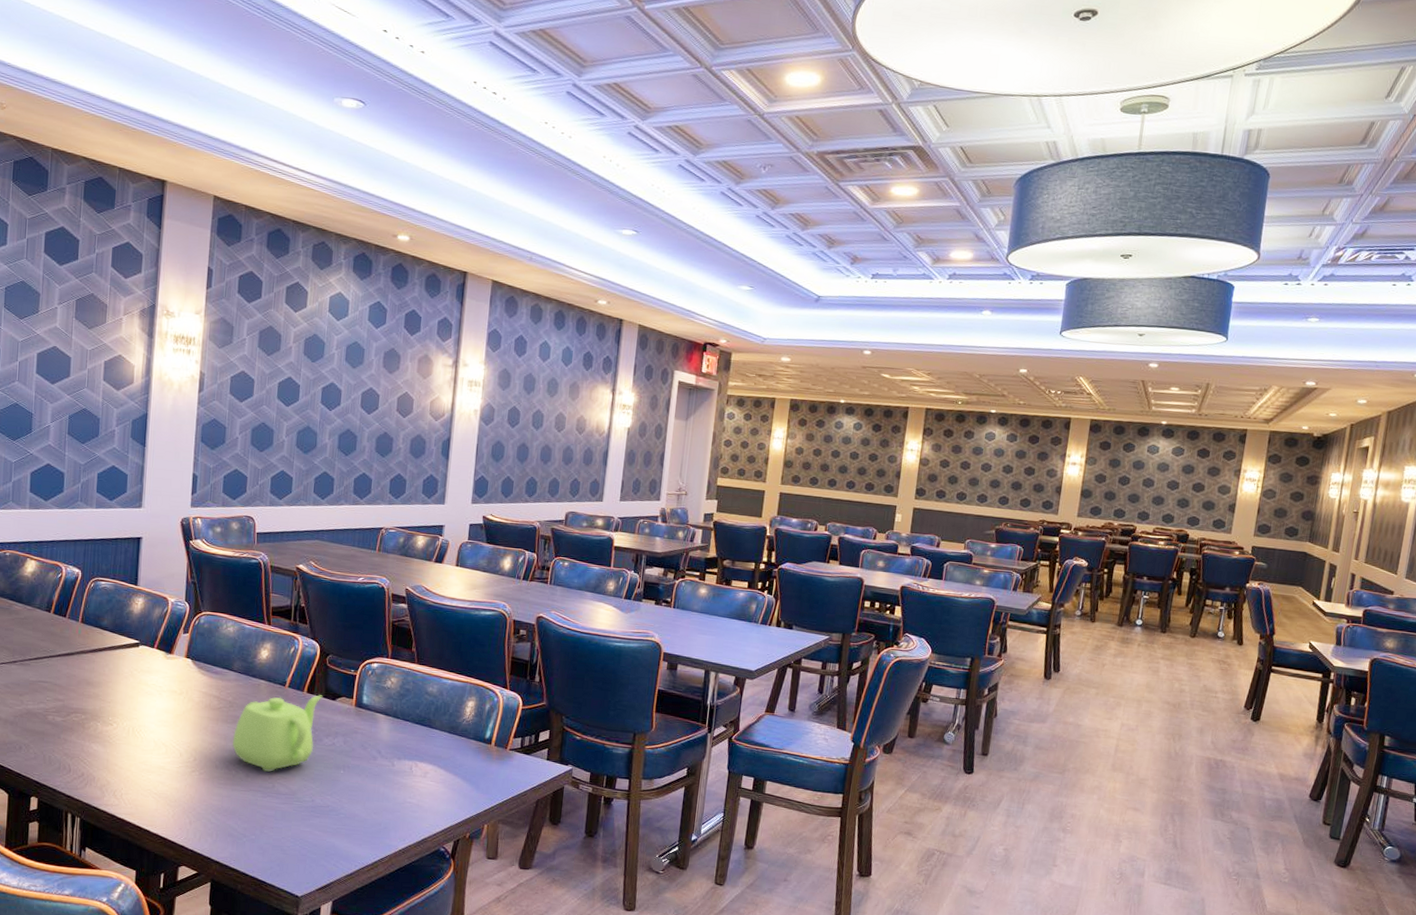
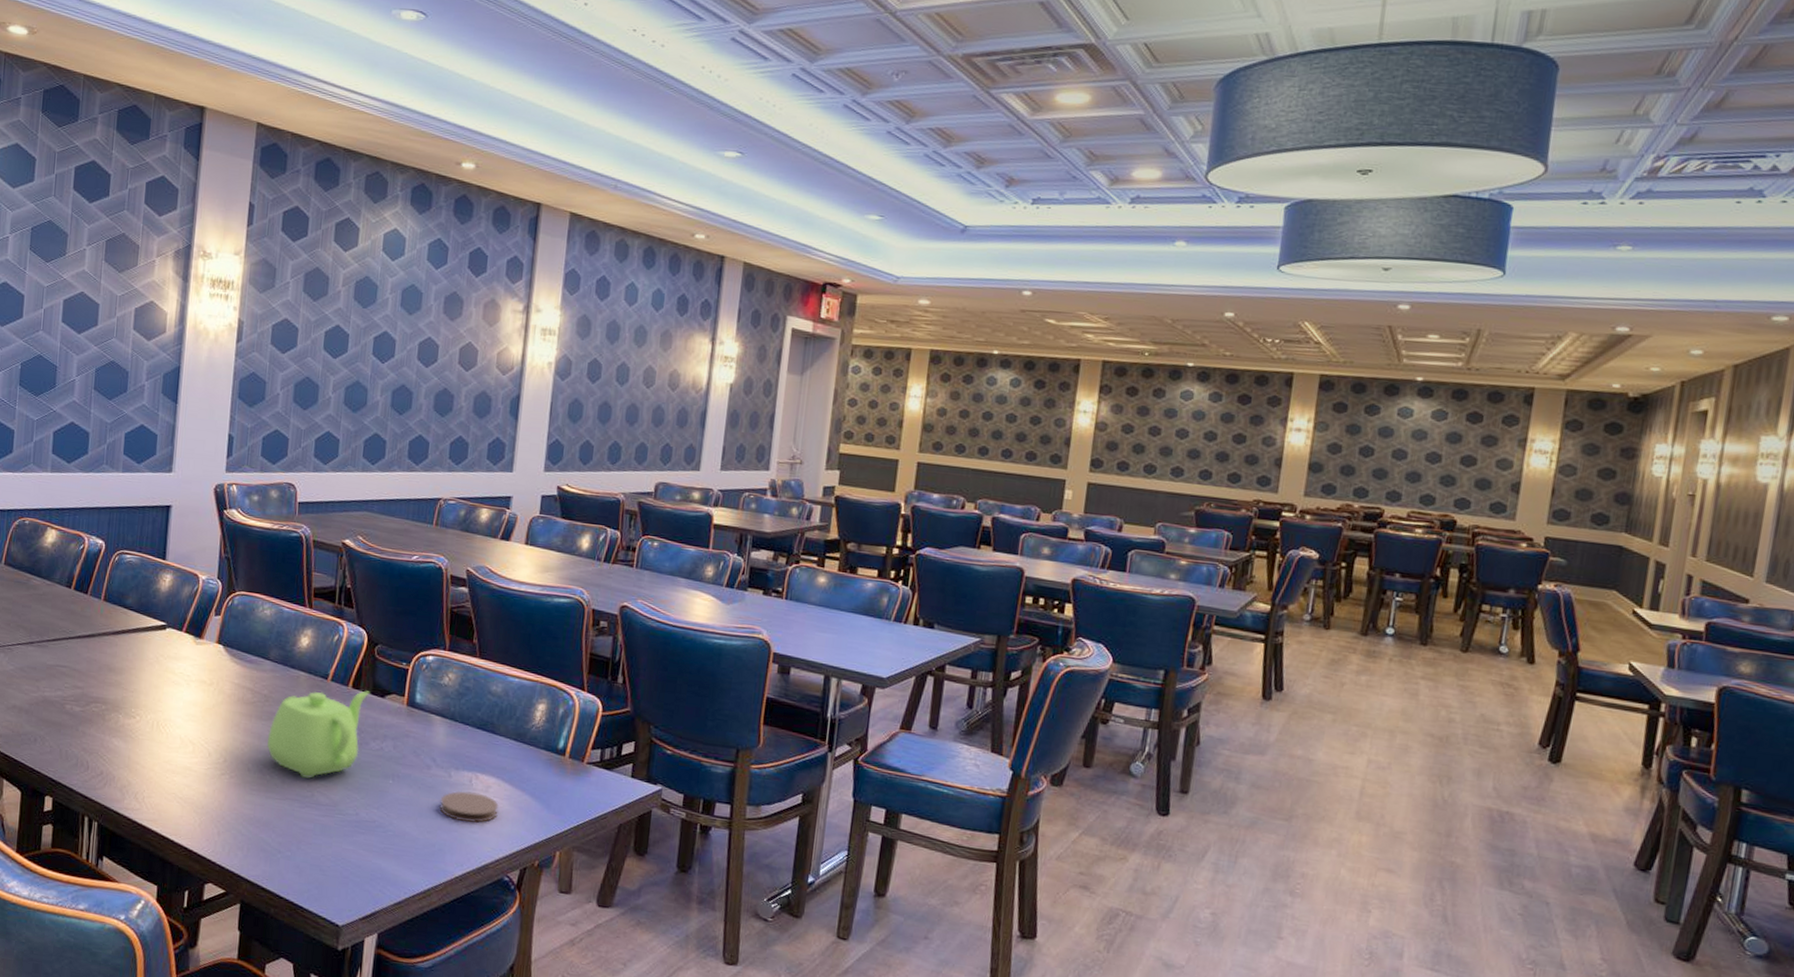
coaster: none [384,777,435,804] -> present [439,790,499,824]

